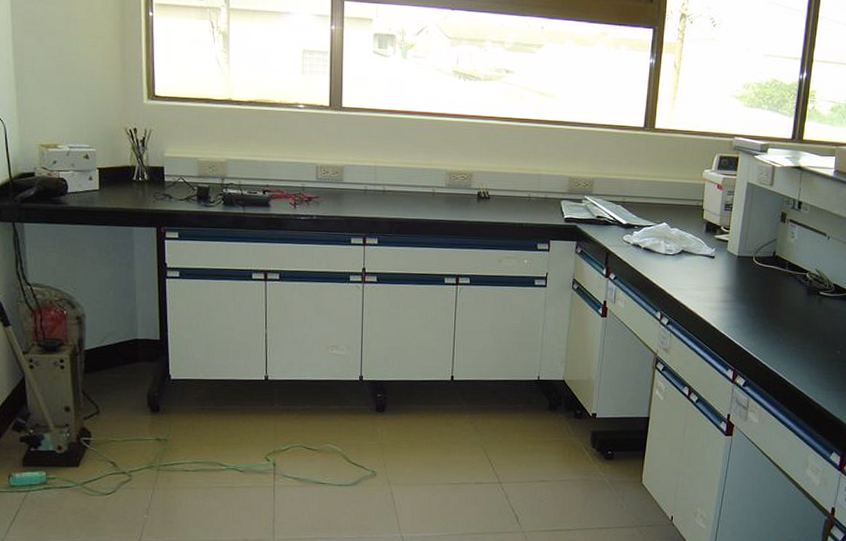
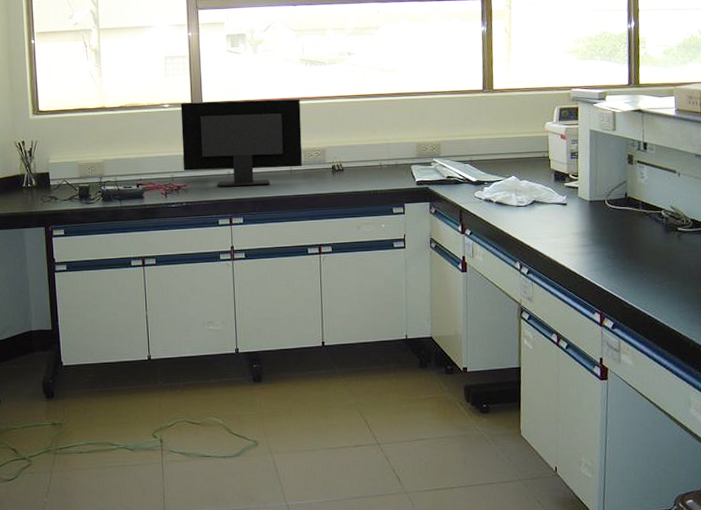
computer monitor: none [316,105,449,206] -> present [180,99,303,187]

